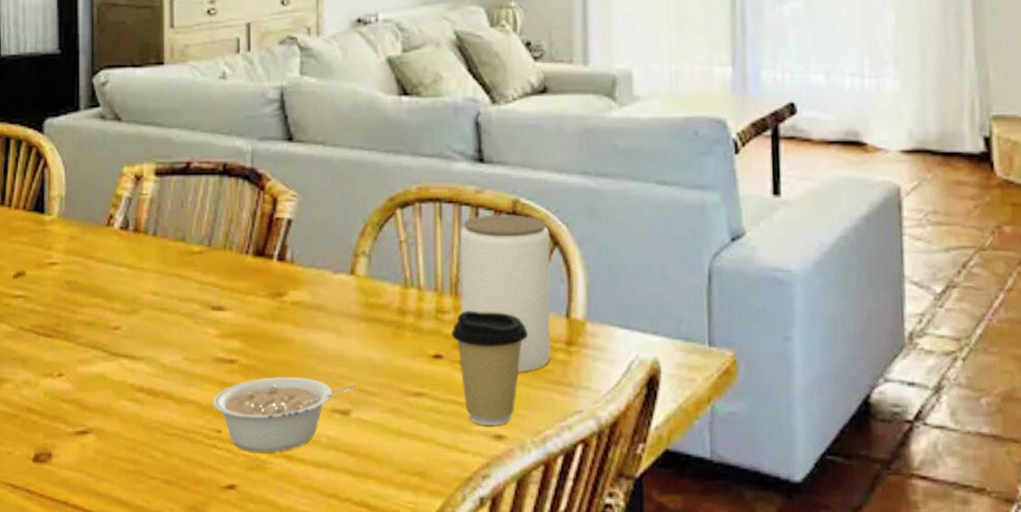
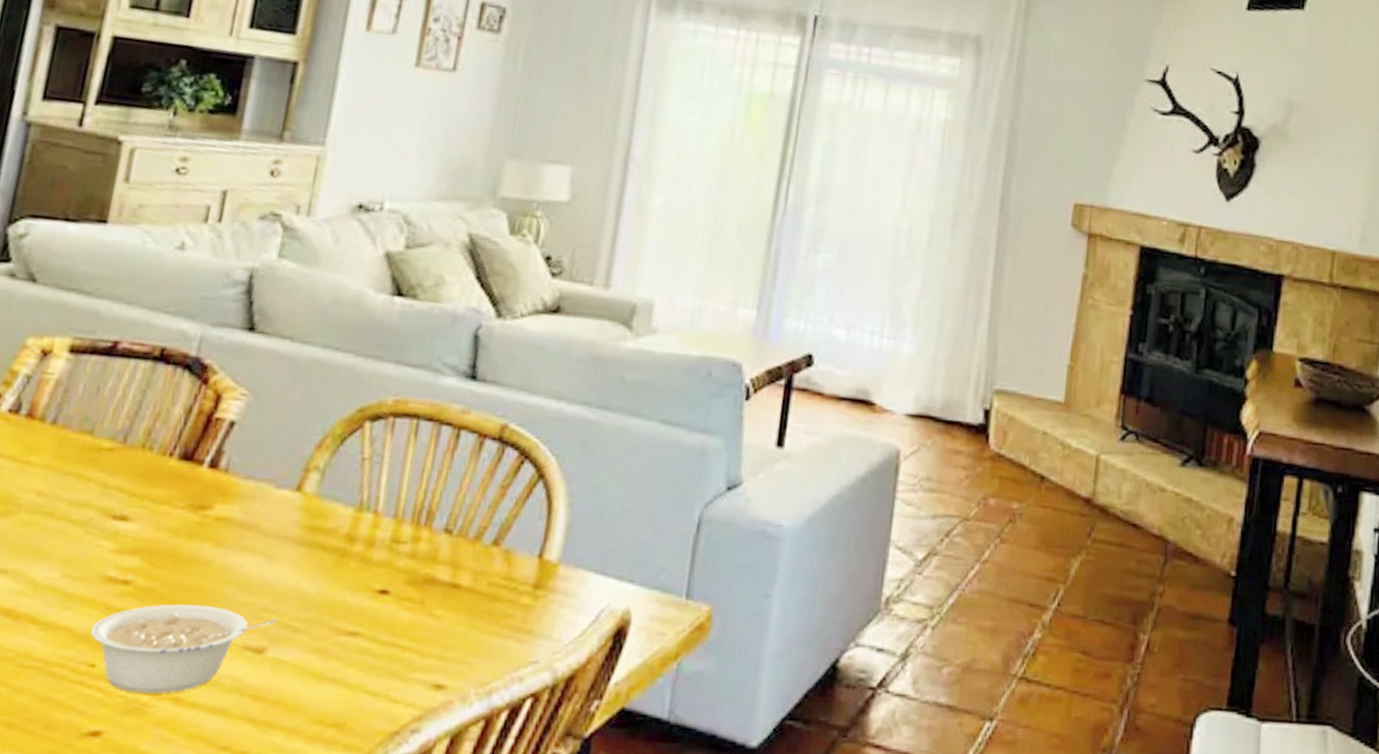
coffee cup: present [451,310,528,425] -> none [404,542,493,674]
jar: present [459,214,552,372] -> none [420,438,537,615]

